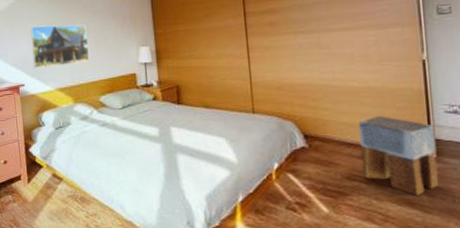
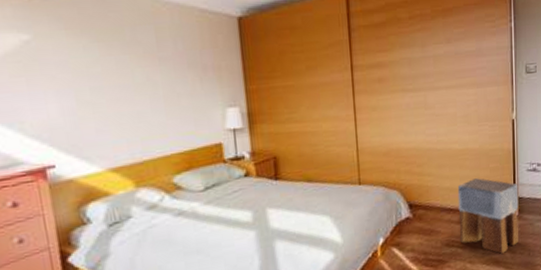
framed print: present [30,24,89,69] -> none [60,76,157,141]

